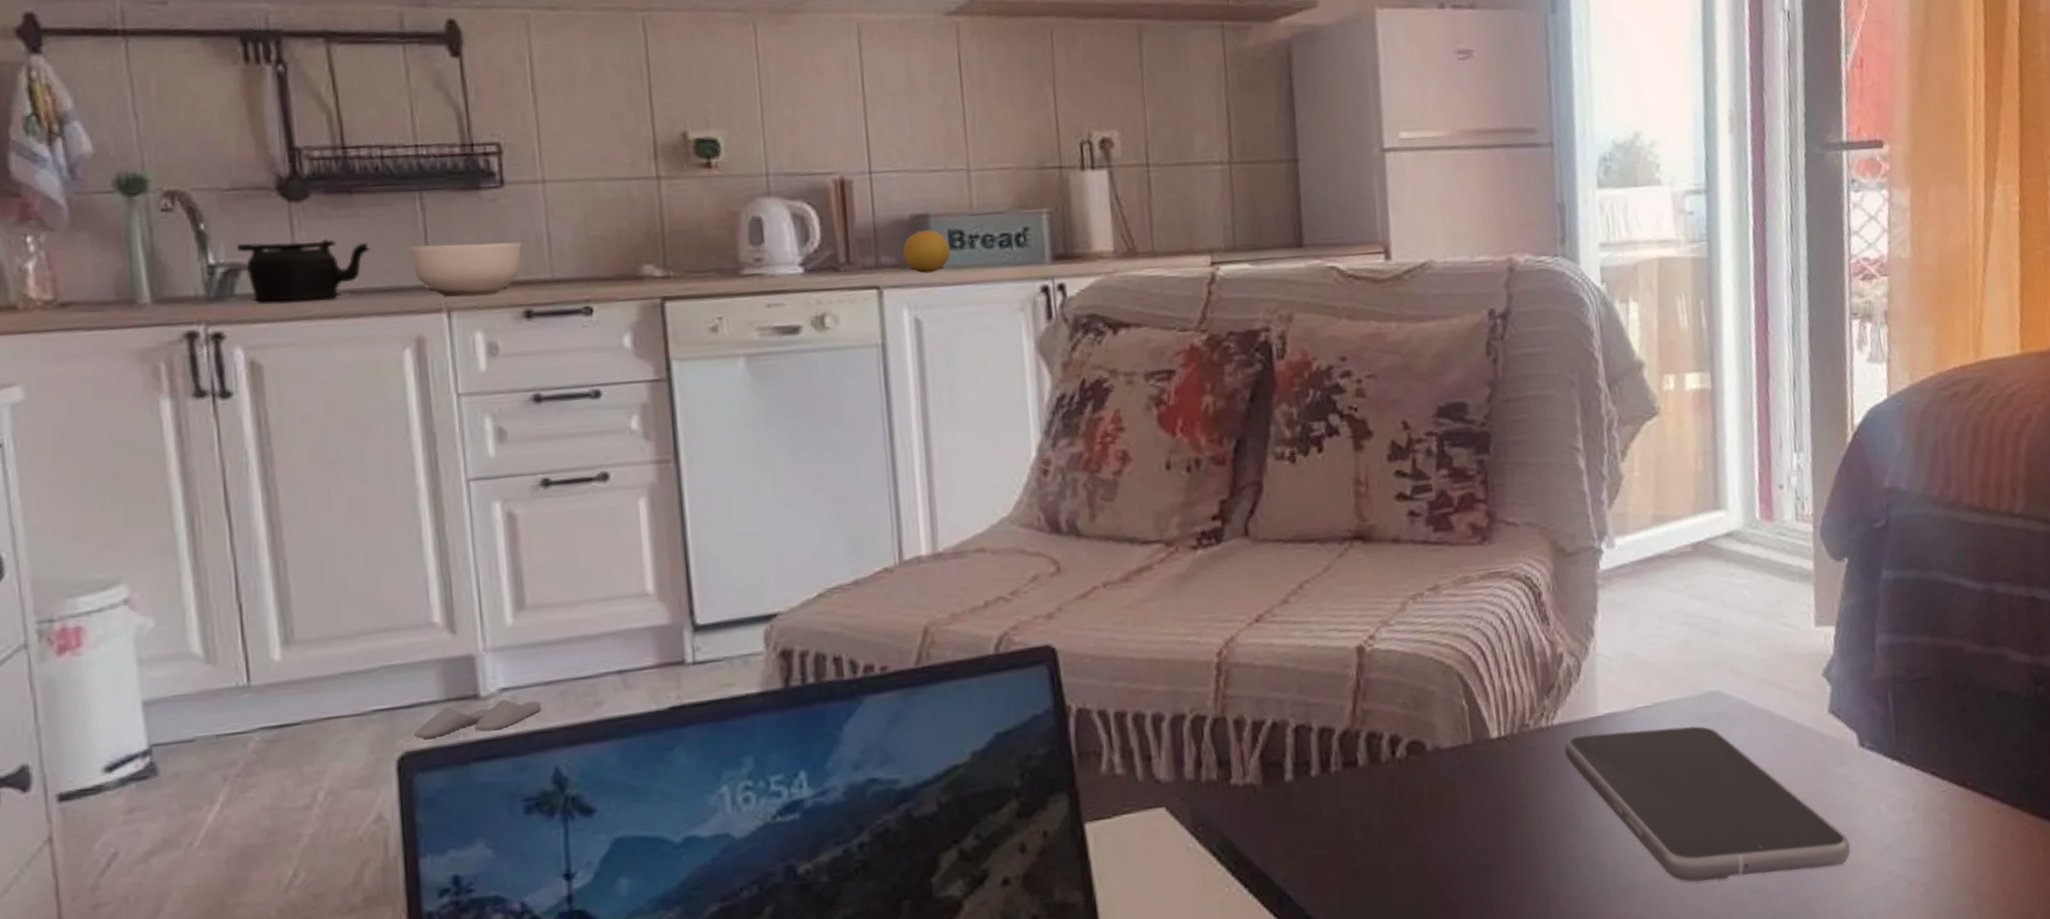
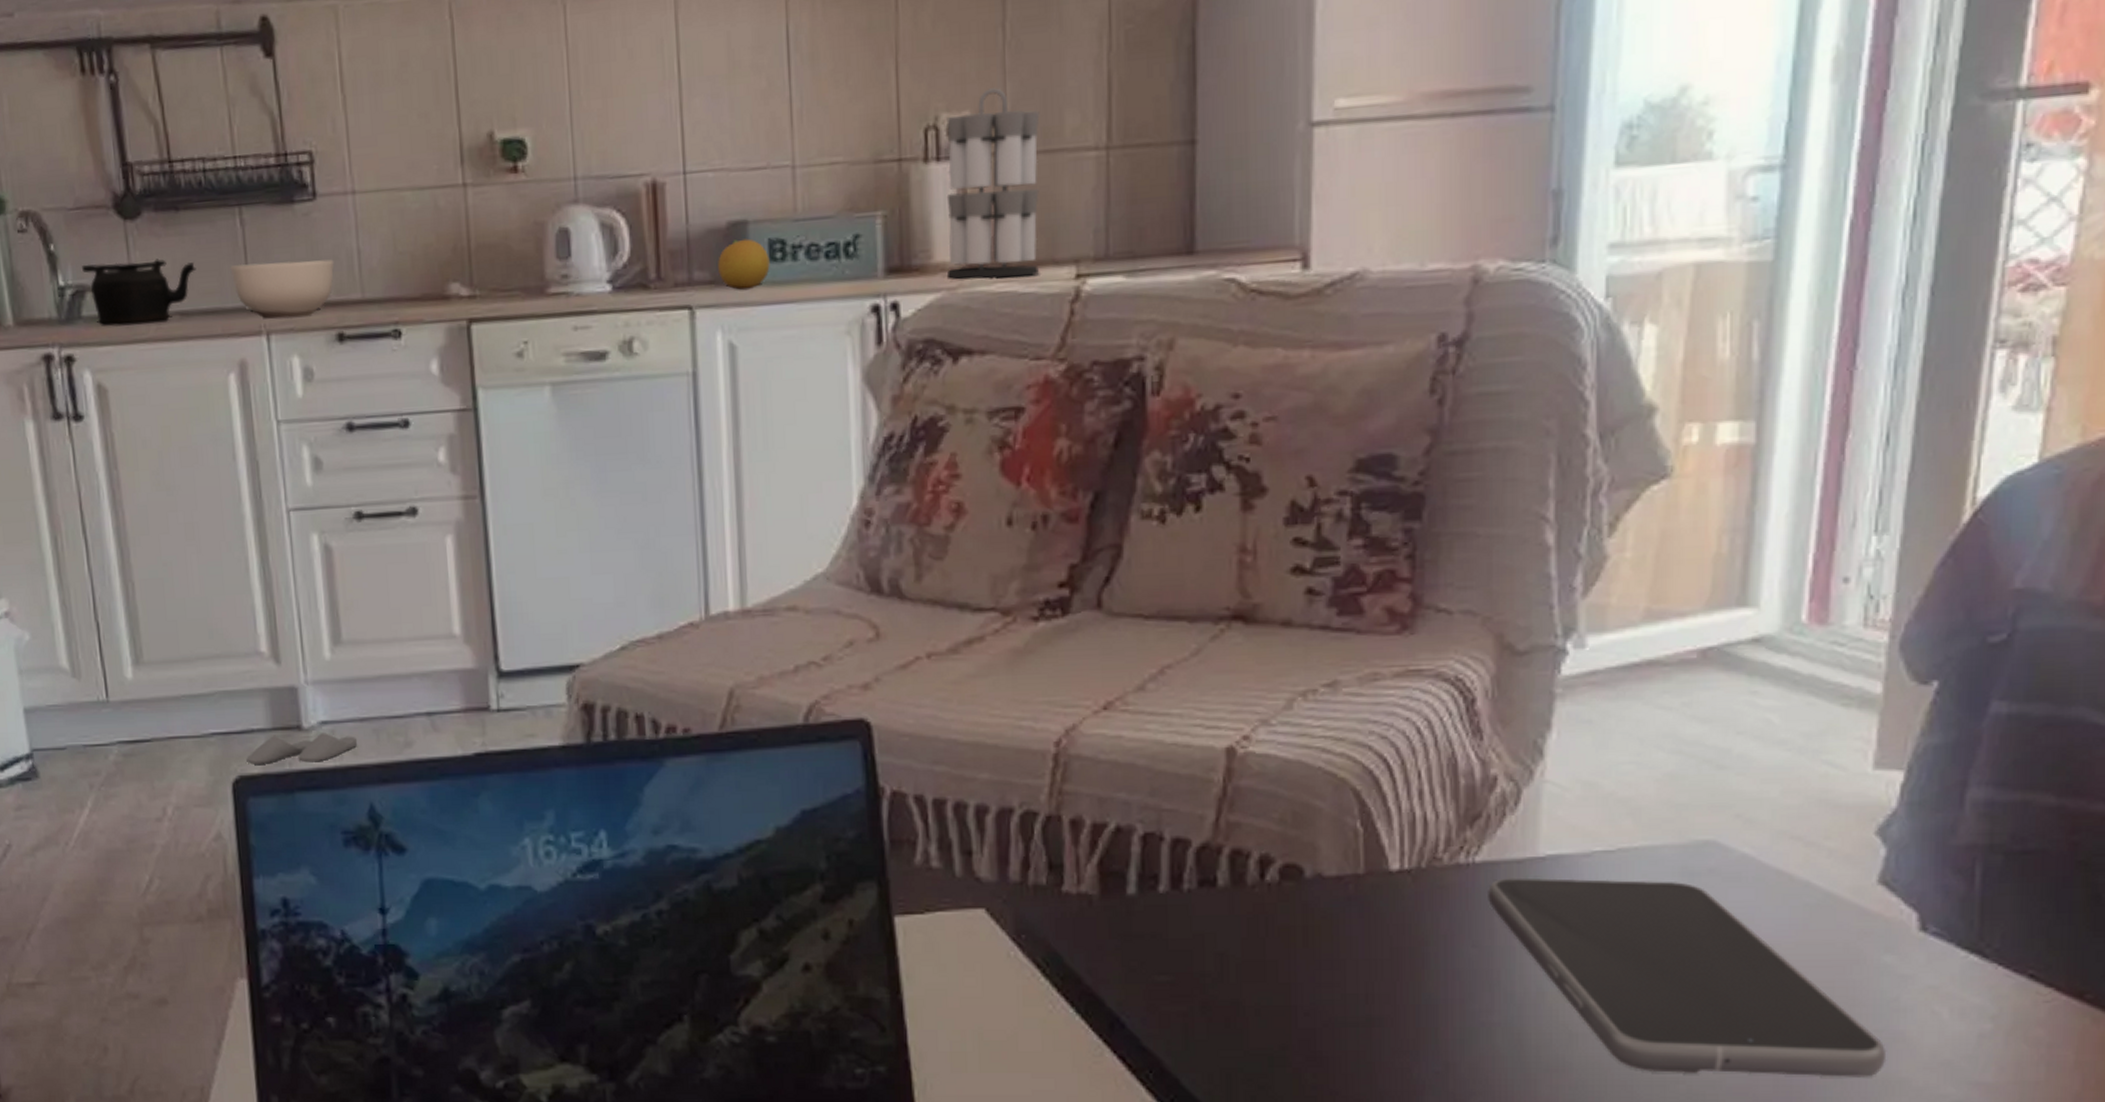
spice rack: none [1098,113,1182,266] -> present [946,88,1040,280]

